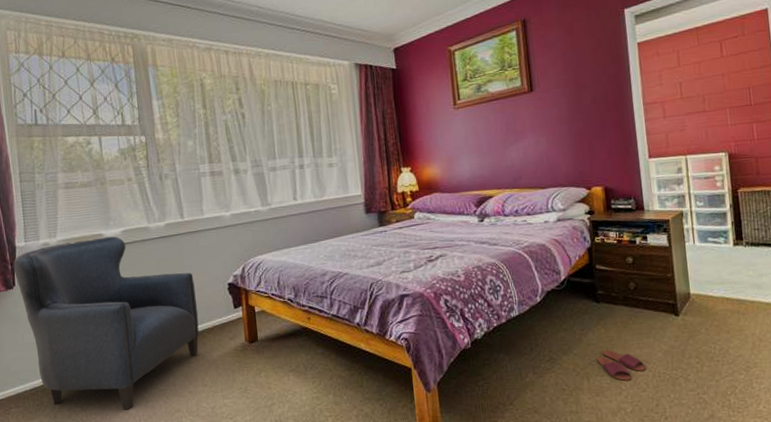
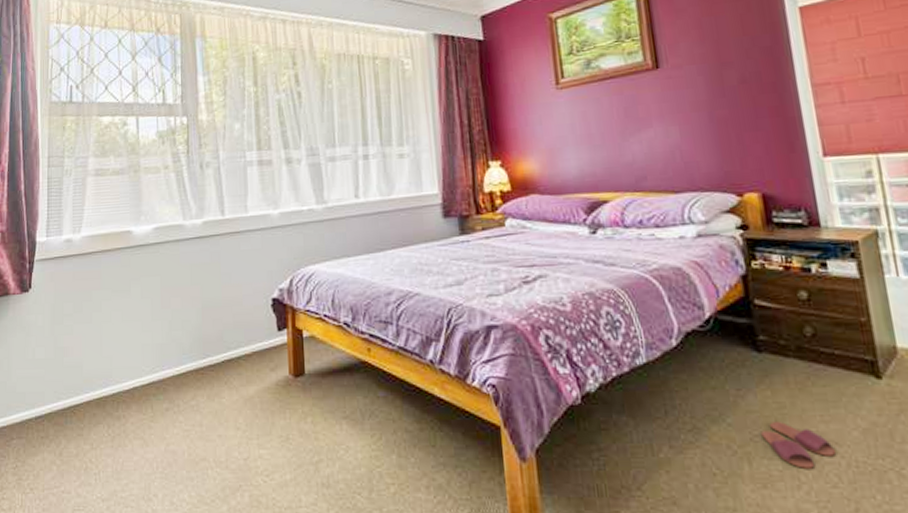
armchair: present [13,236,199,410] -> none [32,234,235,453]

